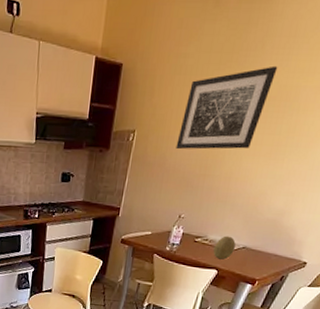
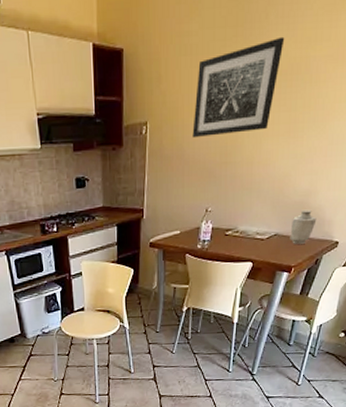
fruit: present [213,236,236,260] -> none [245,224,267,251]
vase: none [258,227,288,261] -> present [290,209,317,245]

